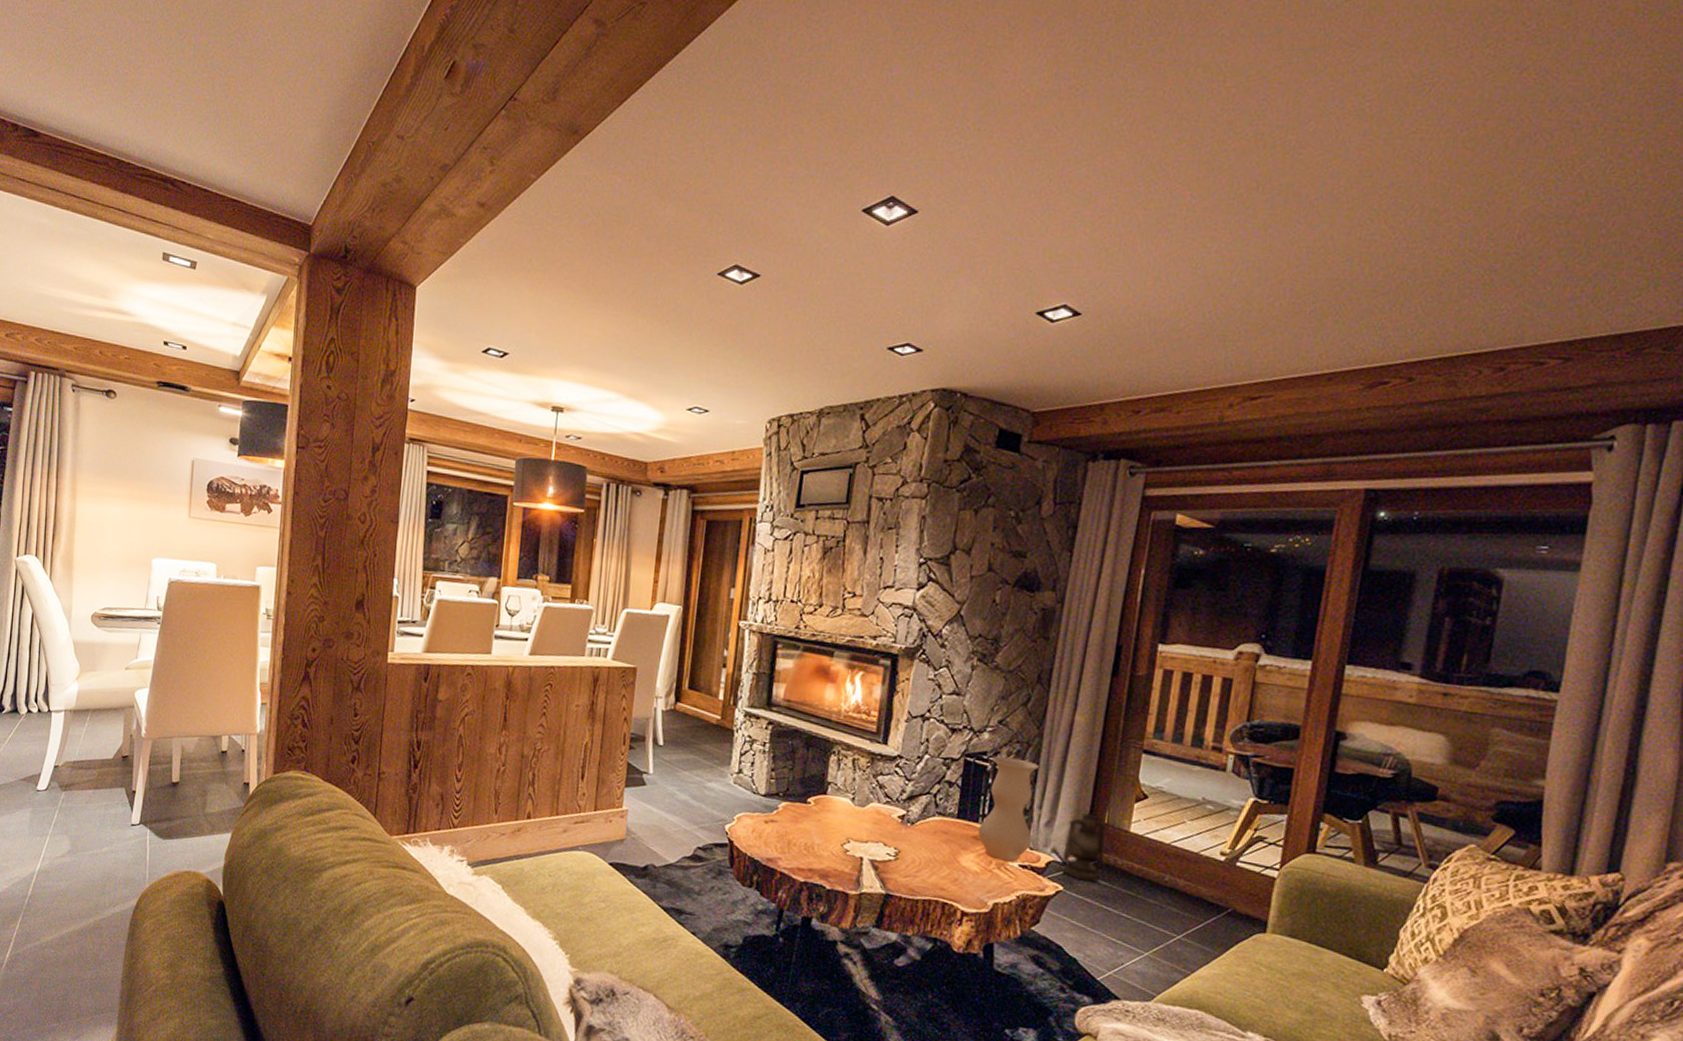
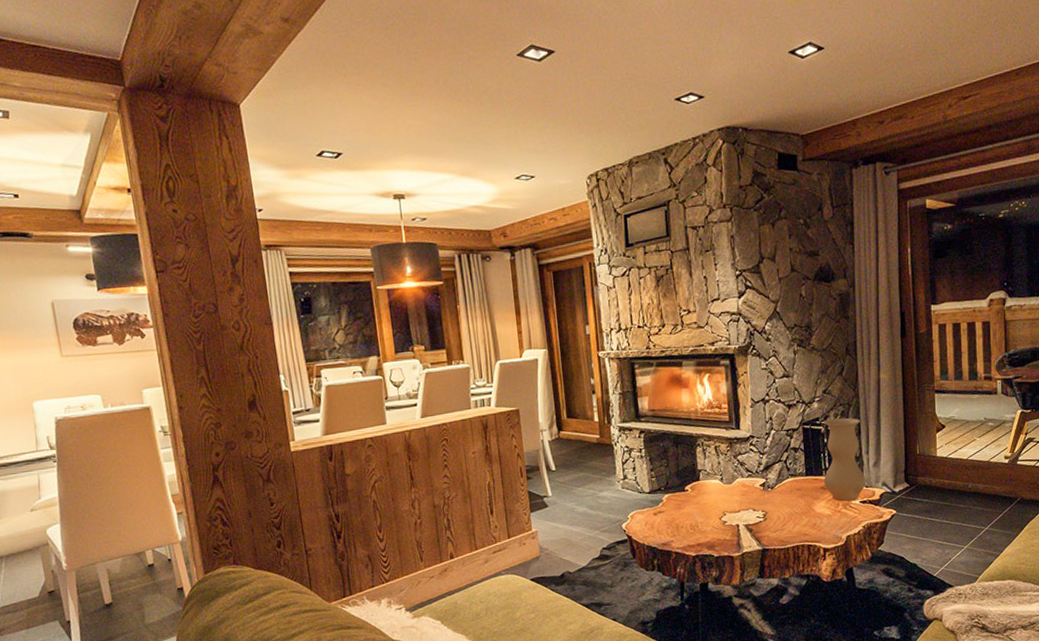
lantern: present [1062,811,1111,883] -> none [891,447,925,503]

